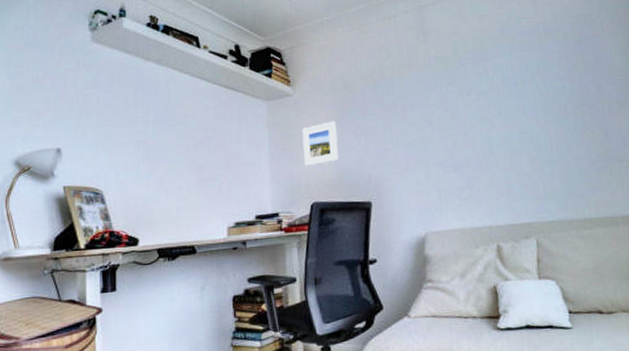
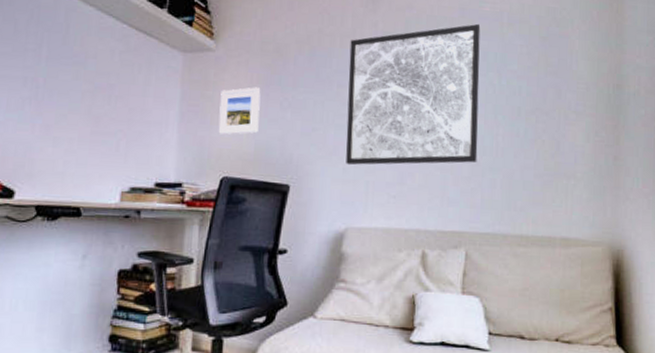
wall art: none [408,37,535,178] -> present [346,23,481,166]

